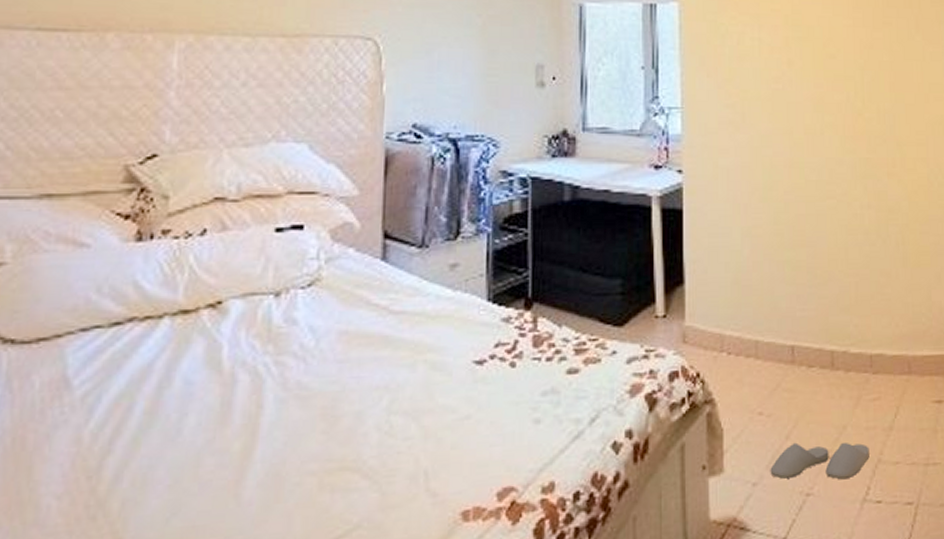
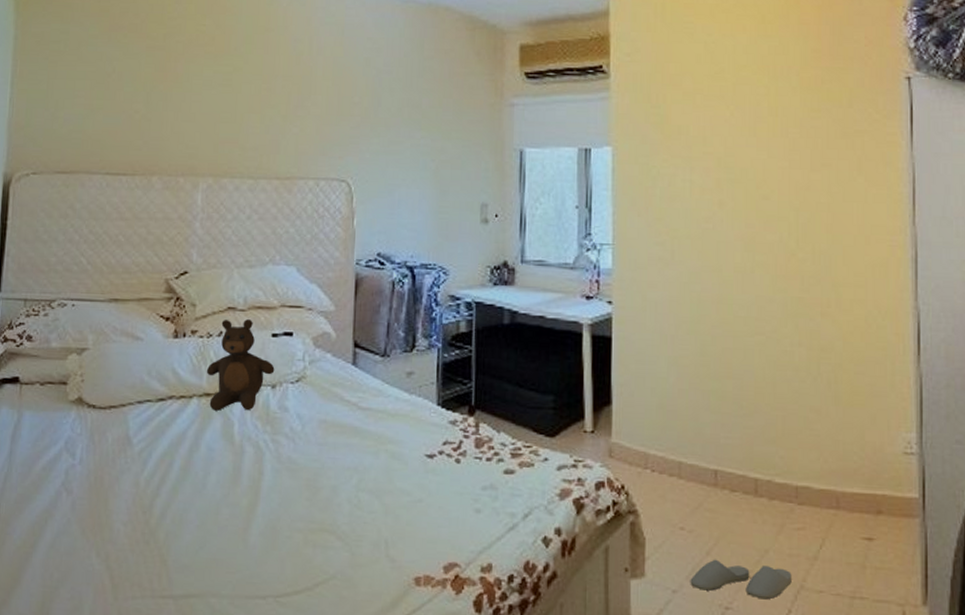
teddy bear: none [183,210,279,332] -> present [206,318,275,411]

